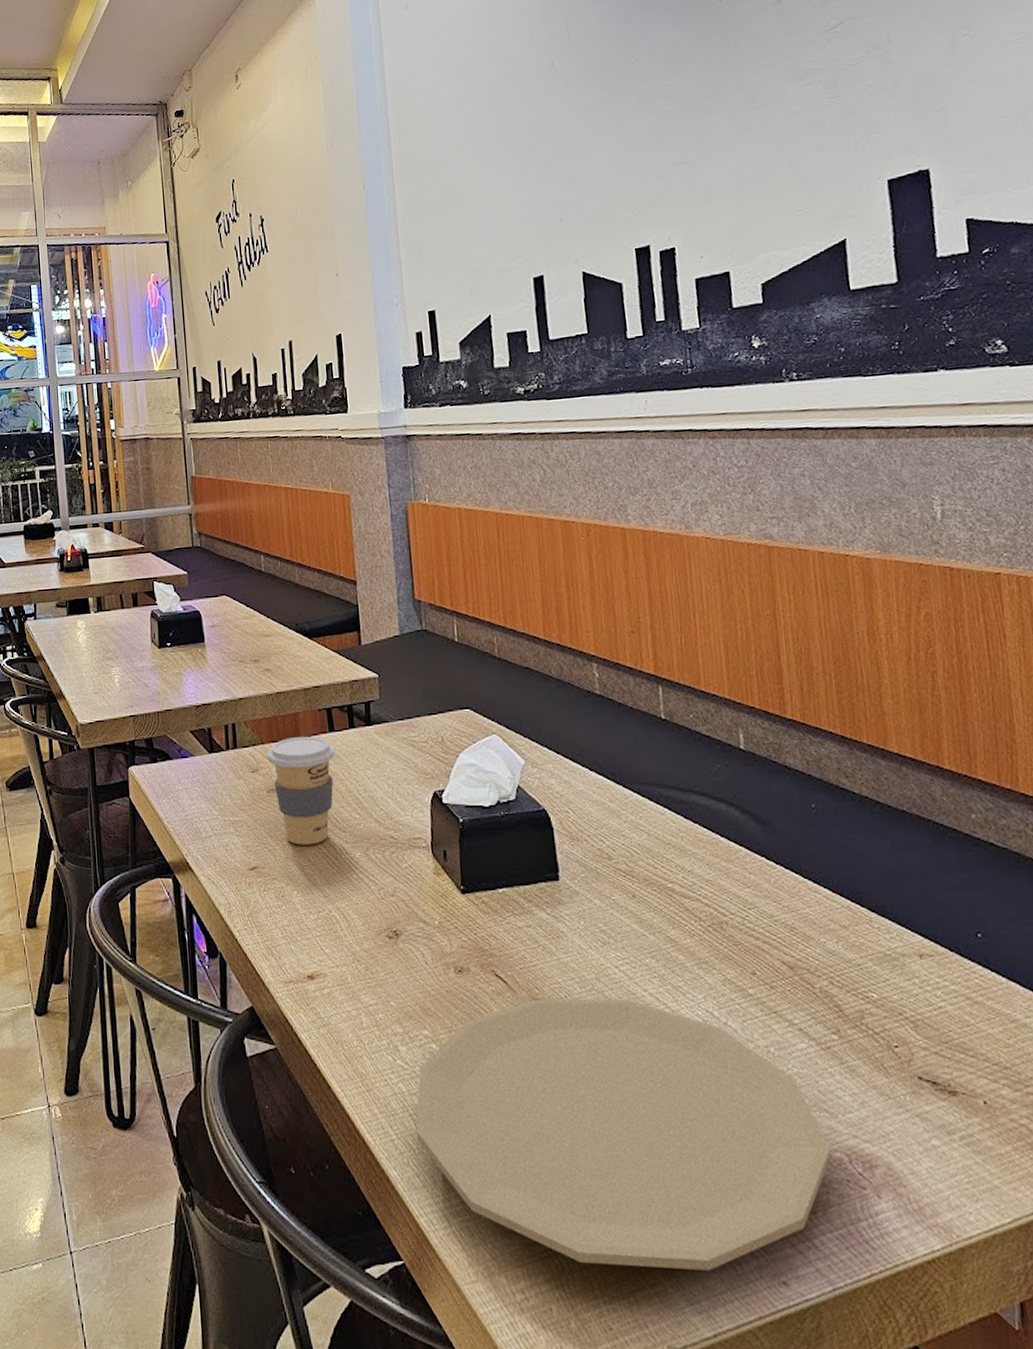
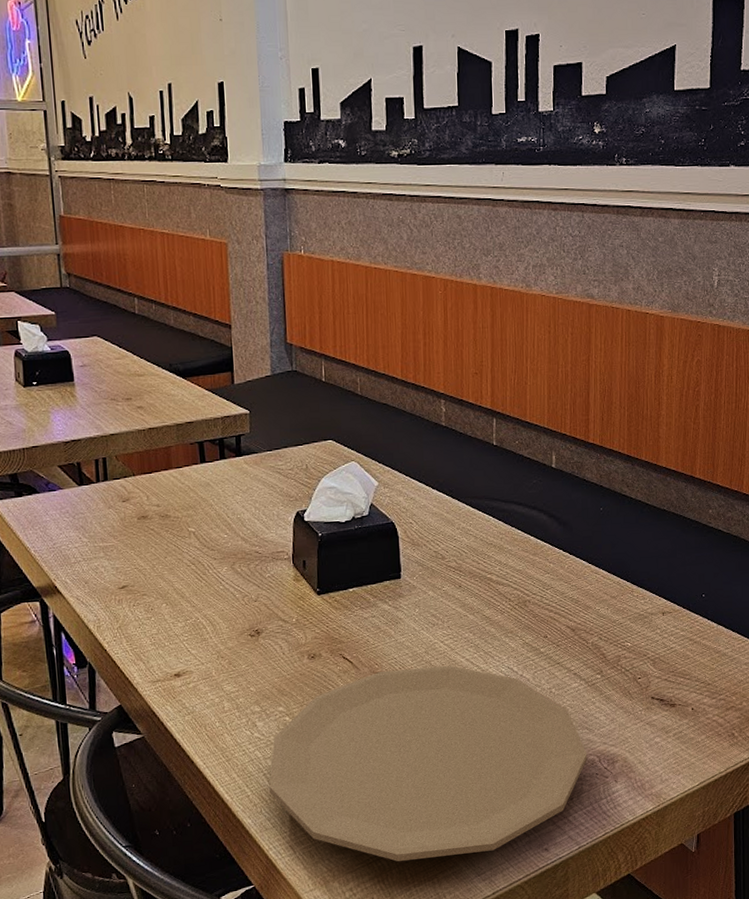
coffee cup: present [266,736,335,845] -> none [138,467,206,564]

